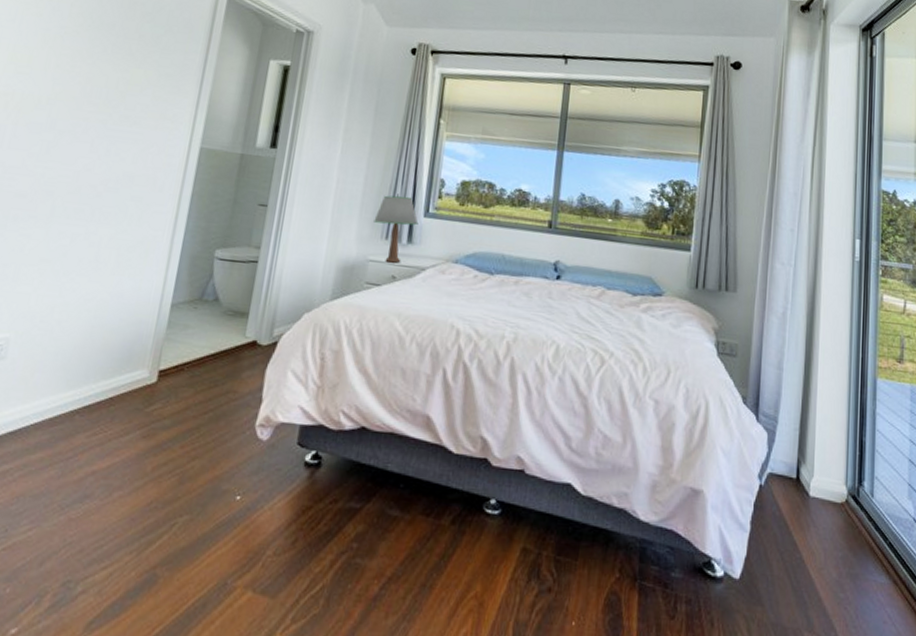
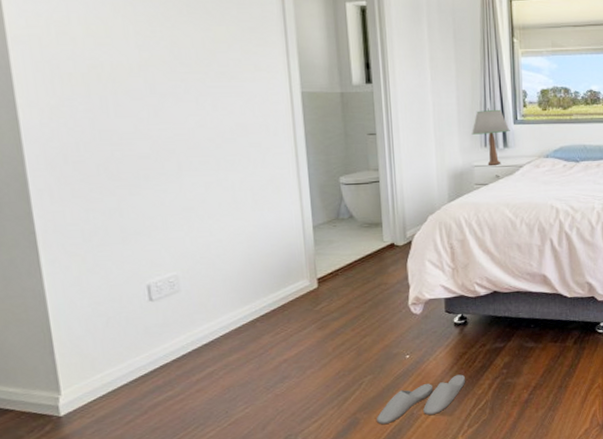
slippers: none [178,537,303,592] -> present [376,374,465,424]

